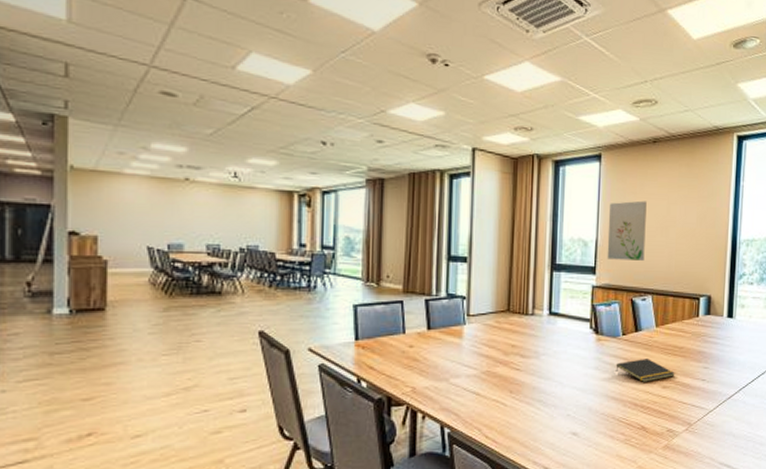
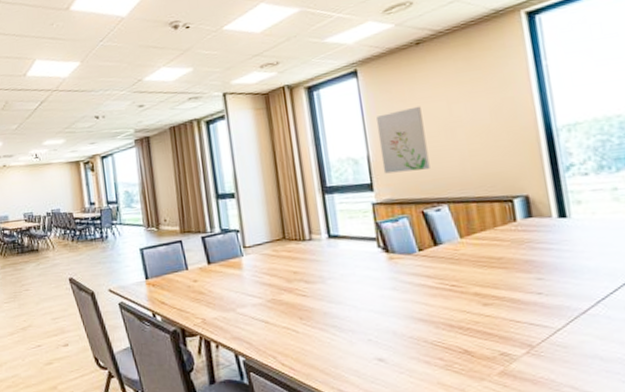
notepad: present [615,359,675,382] -> none [417,274,498,301]

